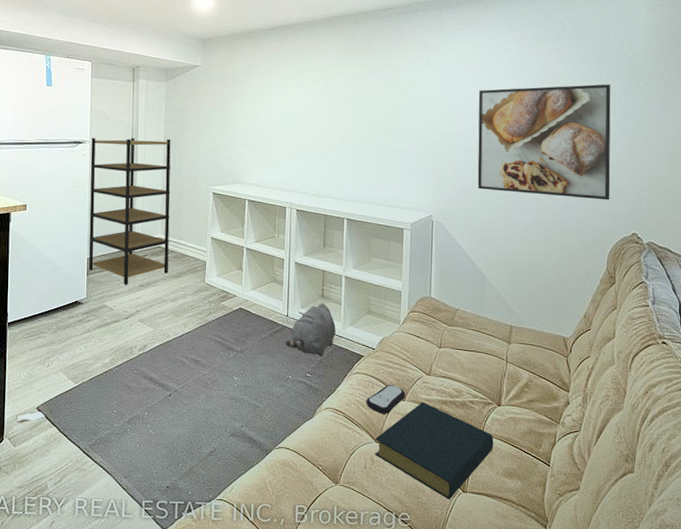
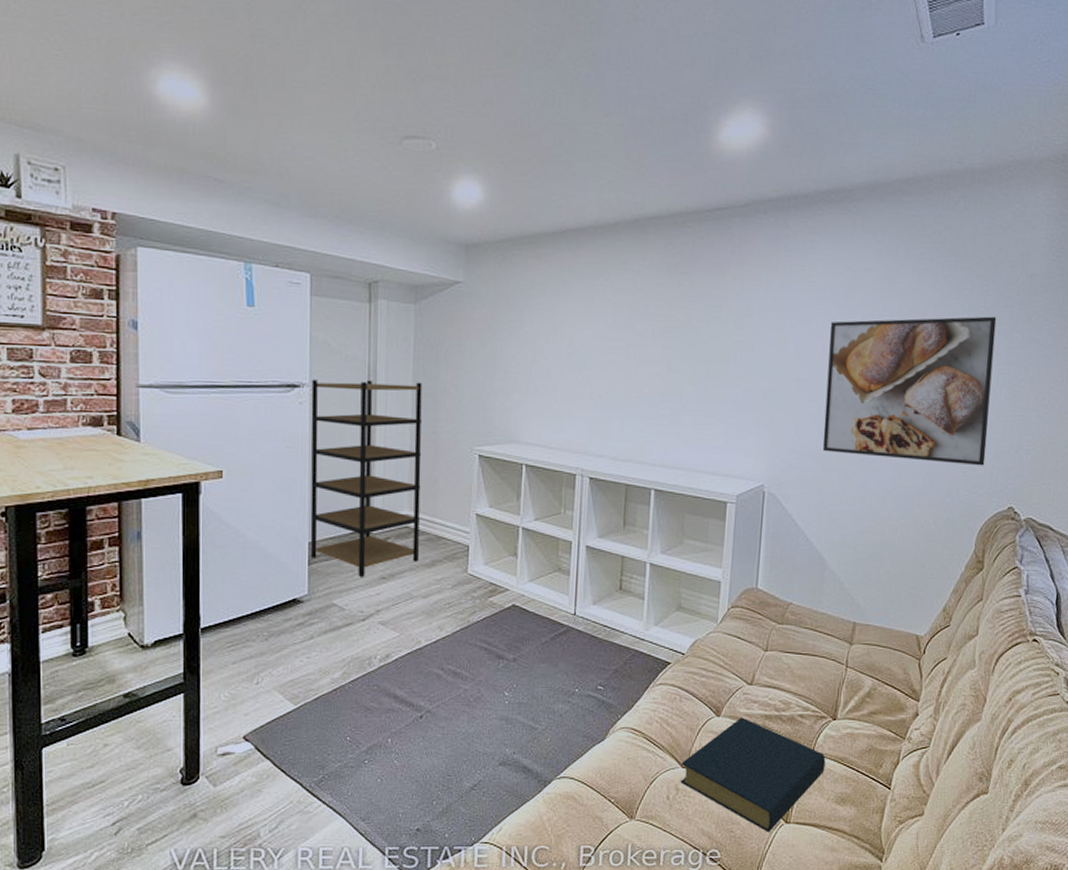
plush toy: present [285,303,336,357] -> none [571,597,636,665]
remote control: present [366,385,405,414] -> none [671,698,721,733]

